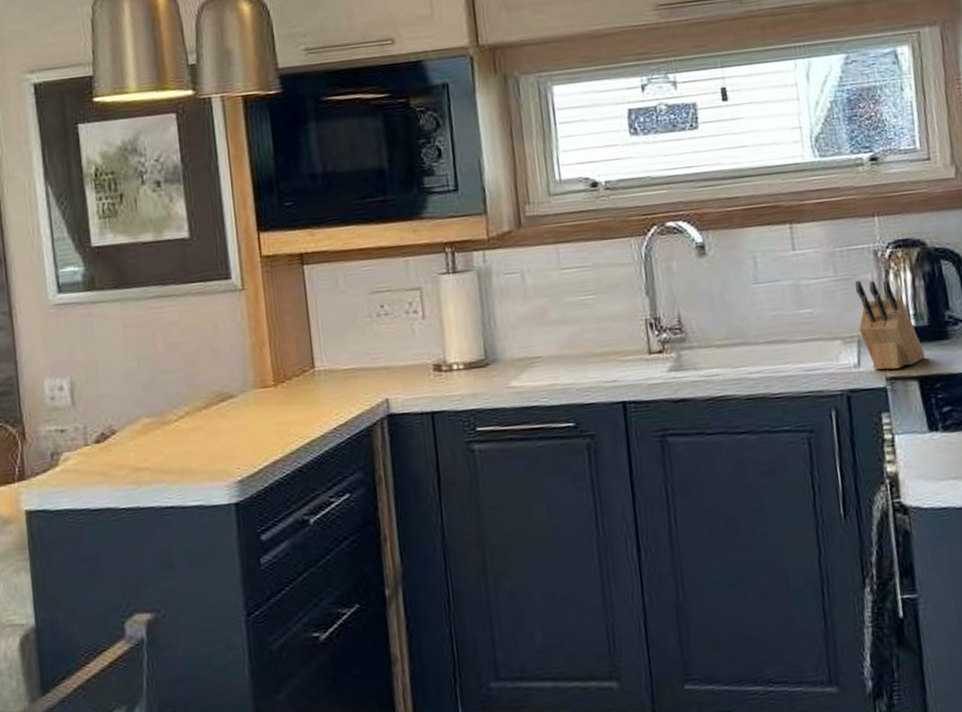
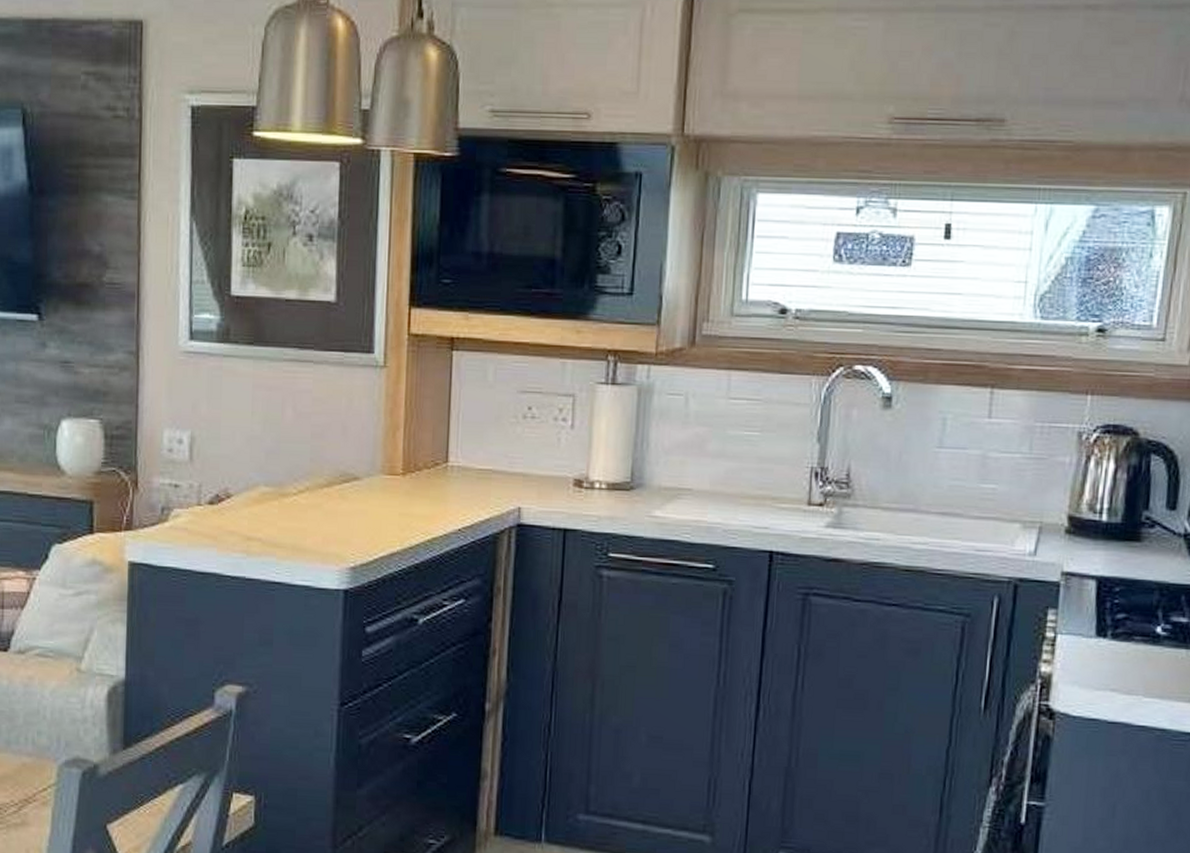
knife block: present [855,280,925,370] -> none [1043,462,1111,565]

